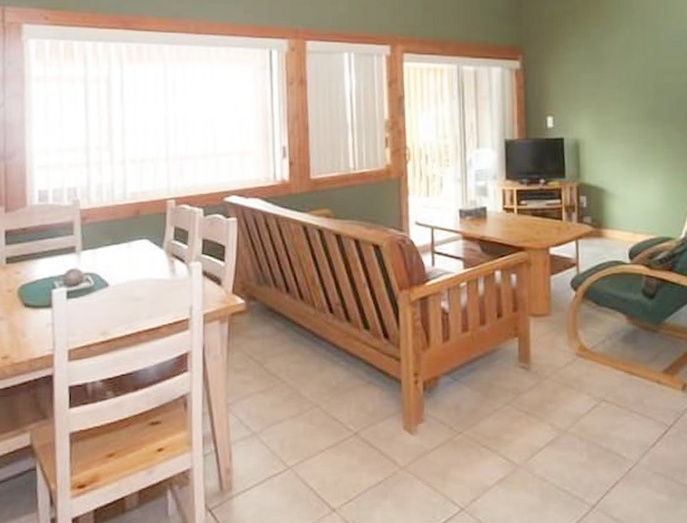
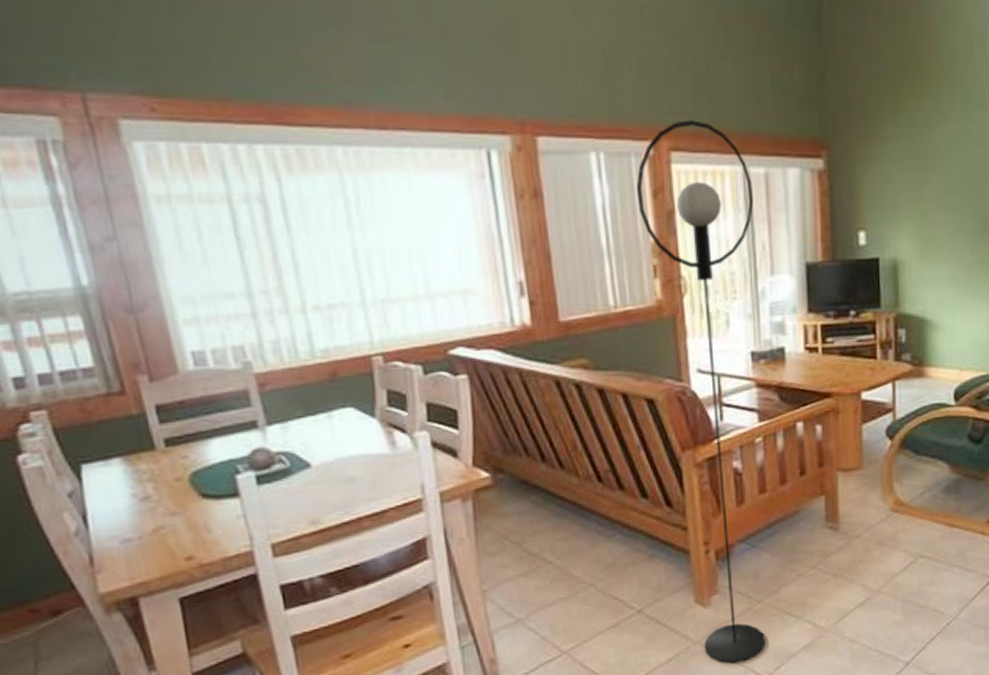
floor lamp: none [376,31,464,492] -> present [636,120,766,664]

